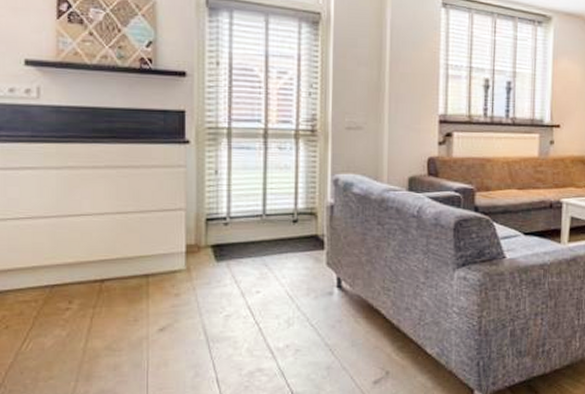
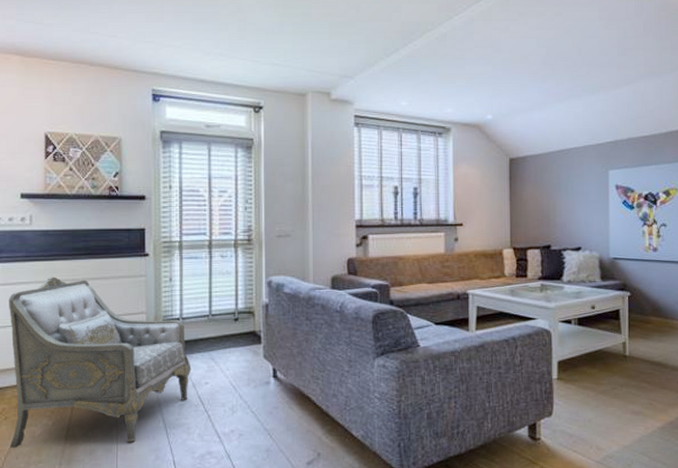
armchair: none [10,162,240,363] -> present [9,276,191,449]

